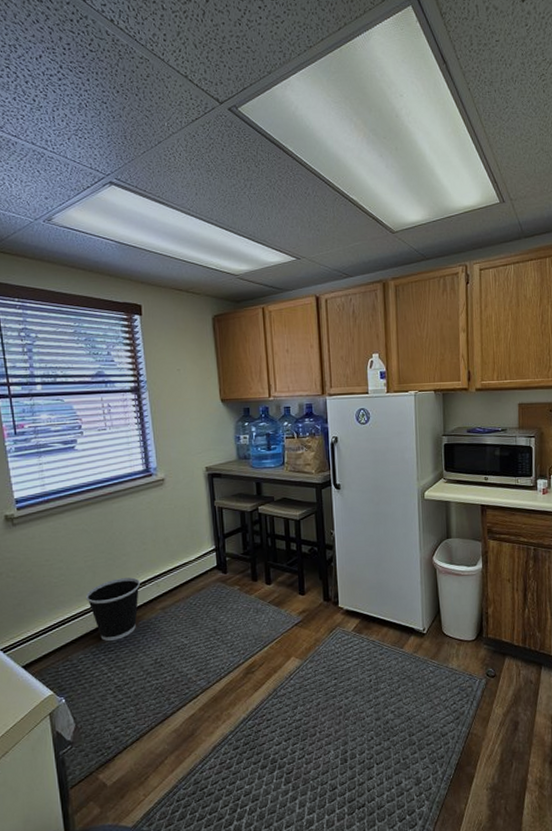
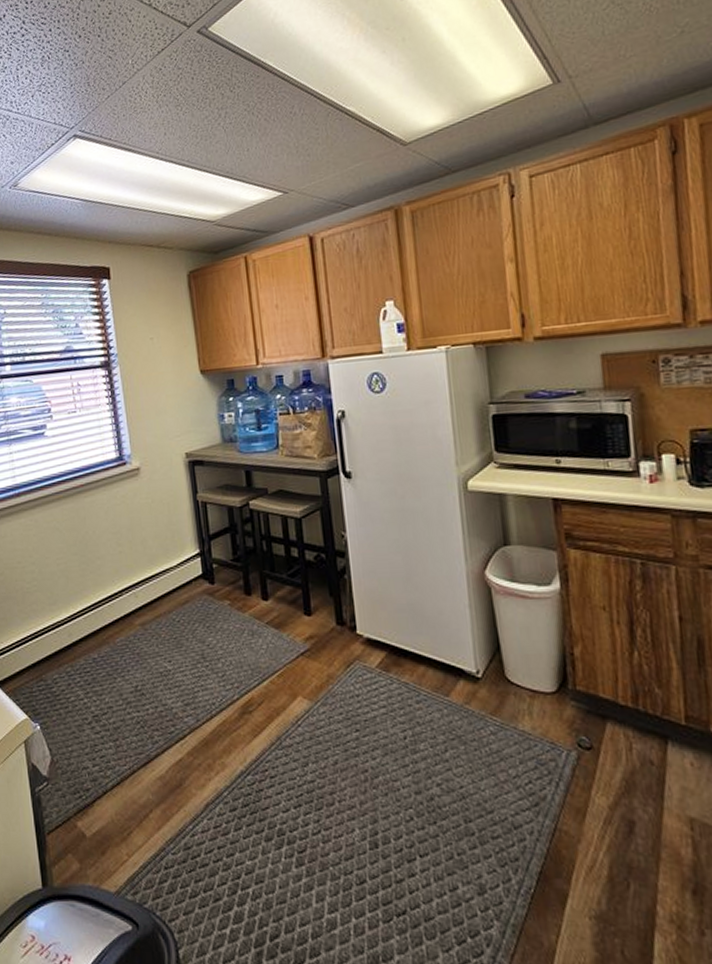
wastebasket: present [86,577,140,642] -> none [59,585,116,661]

